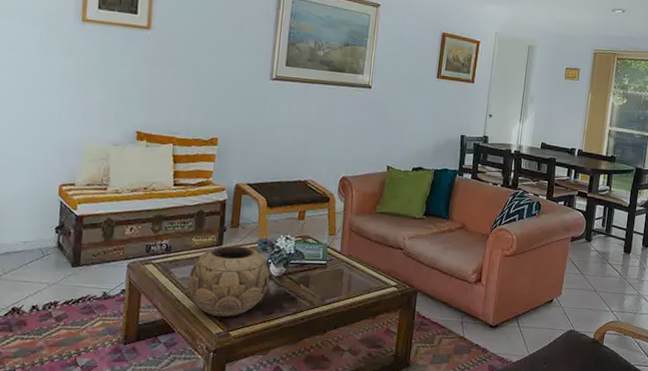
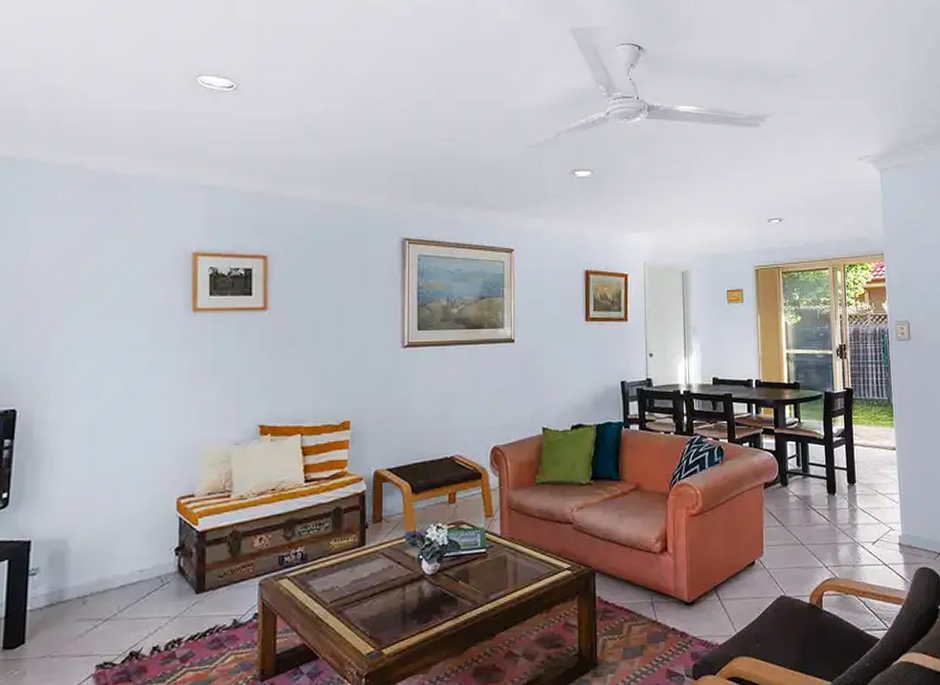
decorative bowl: present [187,245,270,317] -> none [329,543,423,633]

